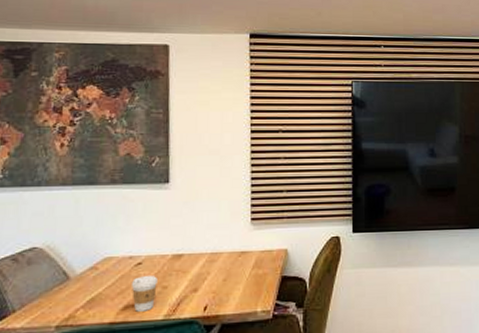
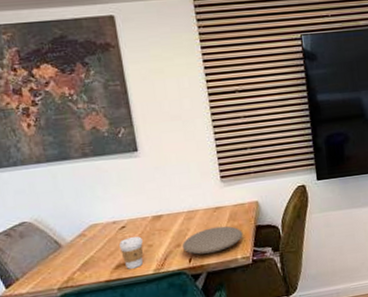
plate: none [198,273,267,303] -> present [182,226,243,255]

